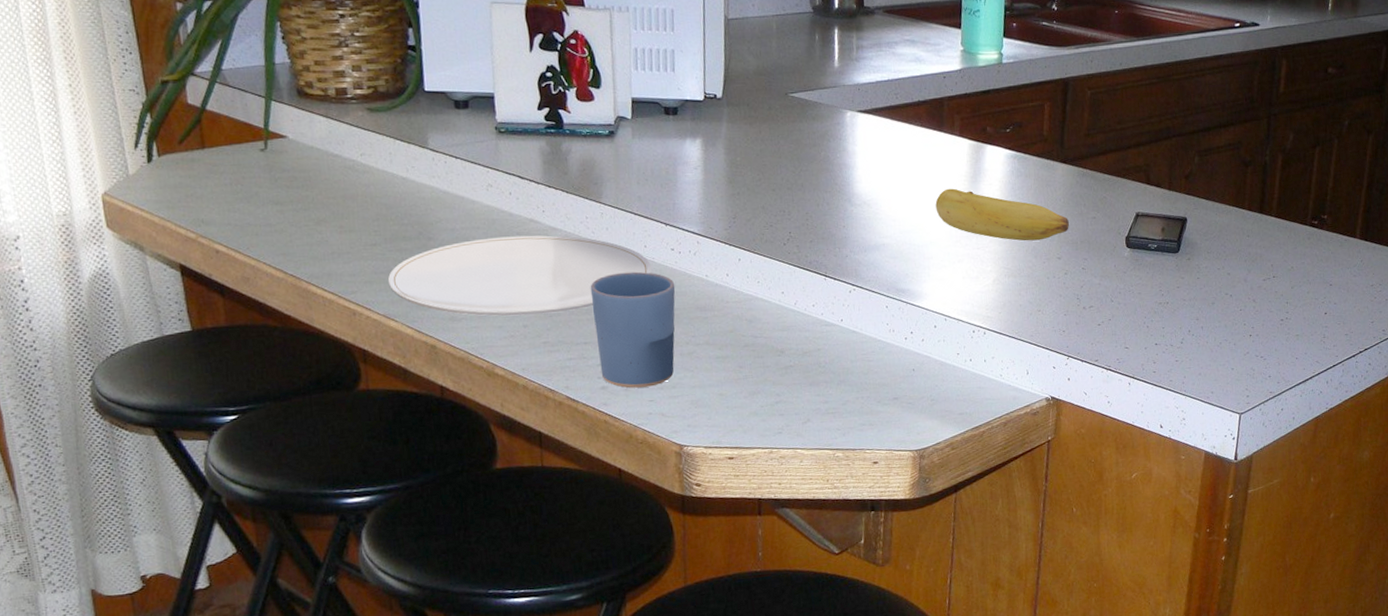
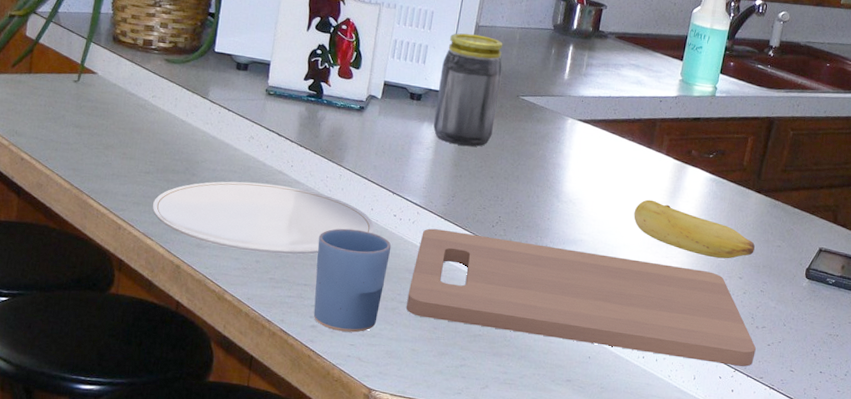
jar: none [694,30,766,159] -> present [433,33,503,147]
cutting board: none [703,256,1087,358] -> present [406,228,756,367]

